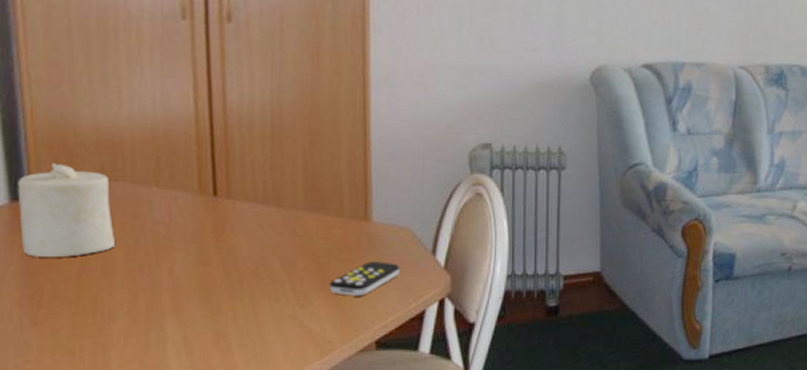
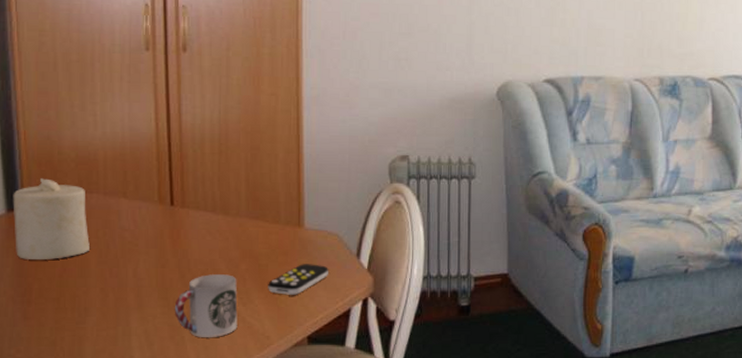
cup: none [218,273,294,343] -> present [174,274,238,337]

